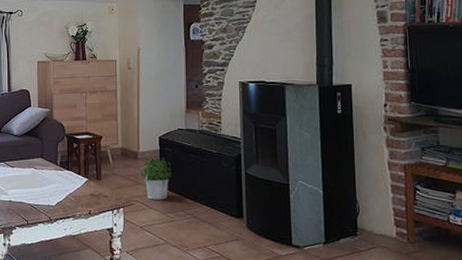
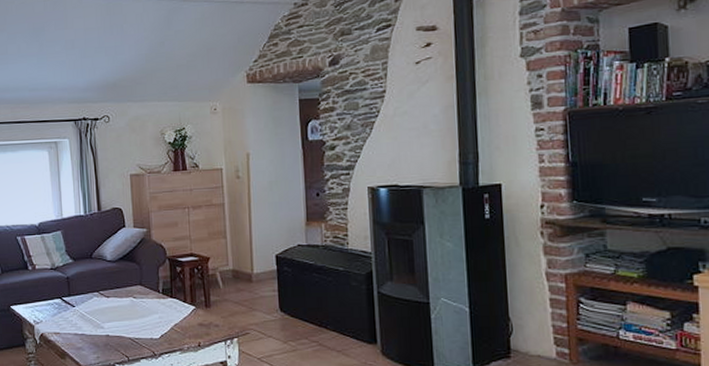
potted plant: present [139,157,172,200] -> none [254,279,292,327]

